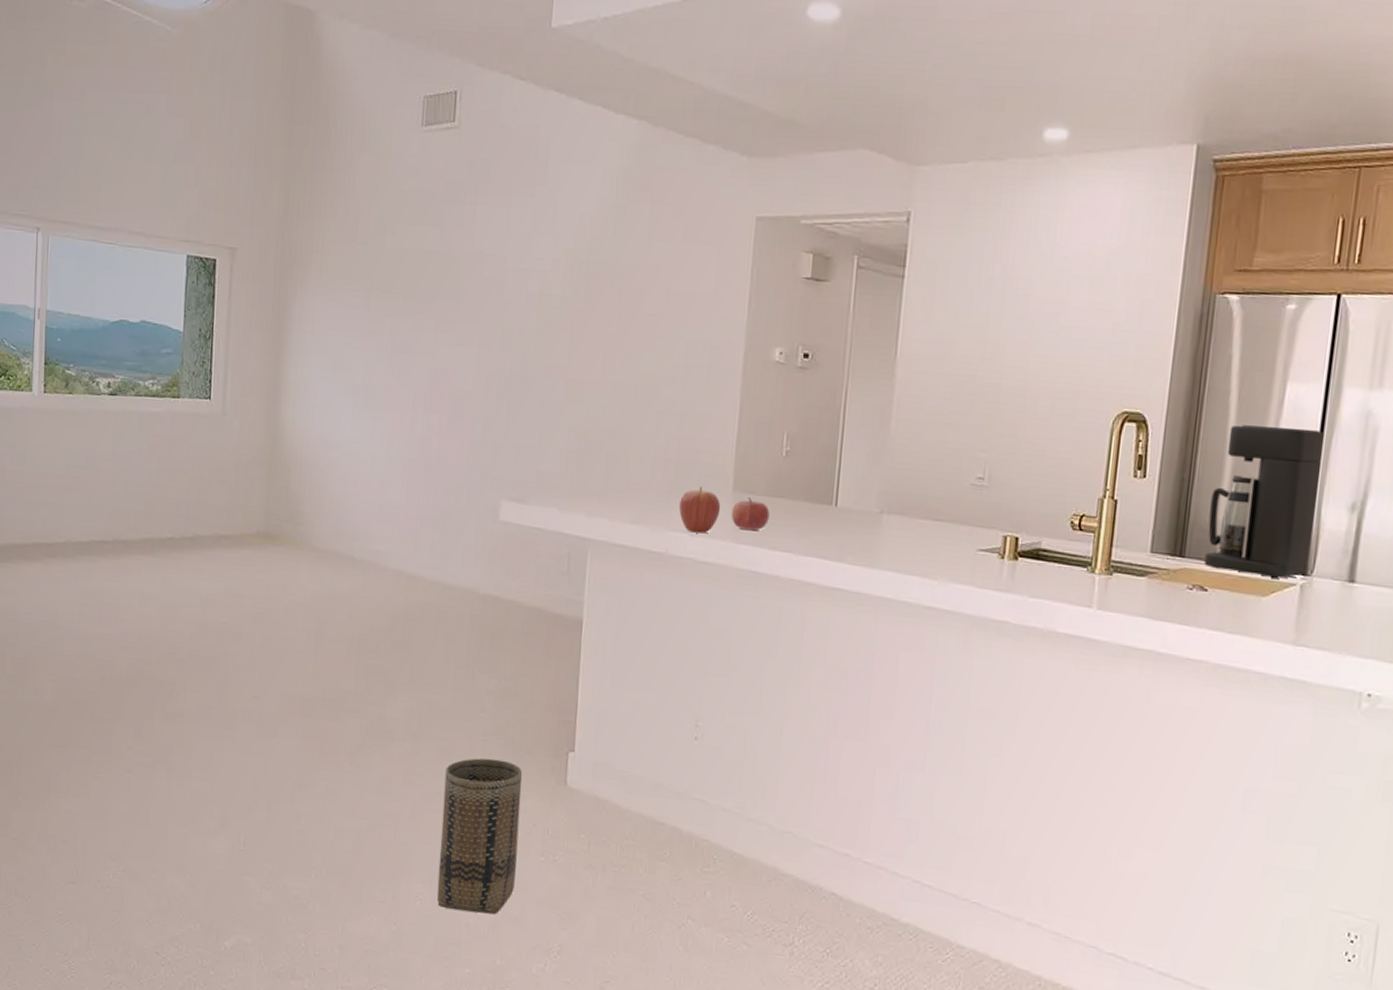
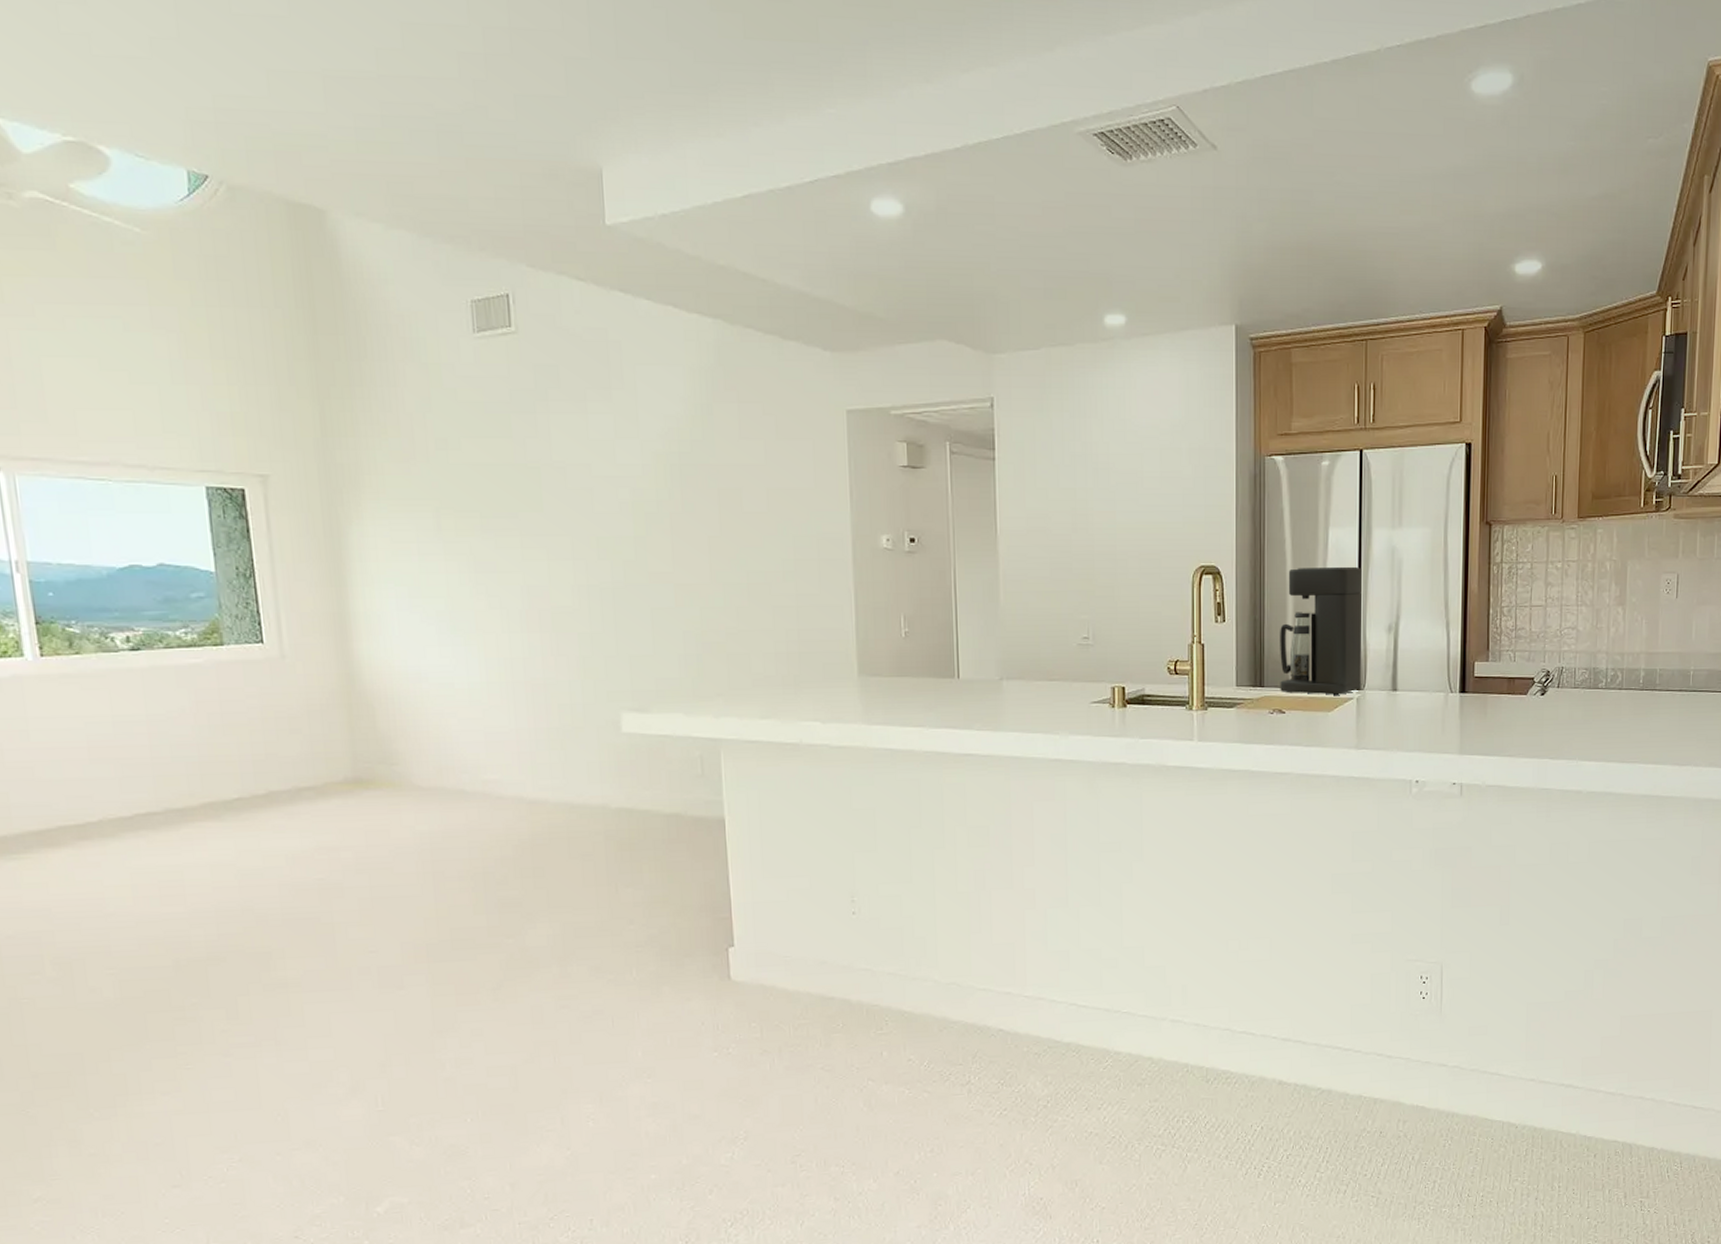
basket: present [436,758,523,915] -> none [601,967,691,1122]
fruit: present [679,486,721,534] -> none [807,674,849,720]
fruit: present [731,498,770,531] -> none [859,680,897,711]

